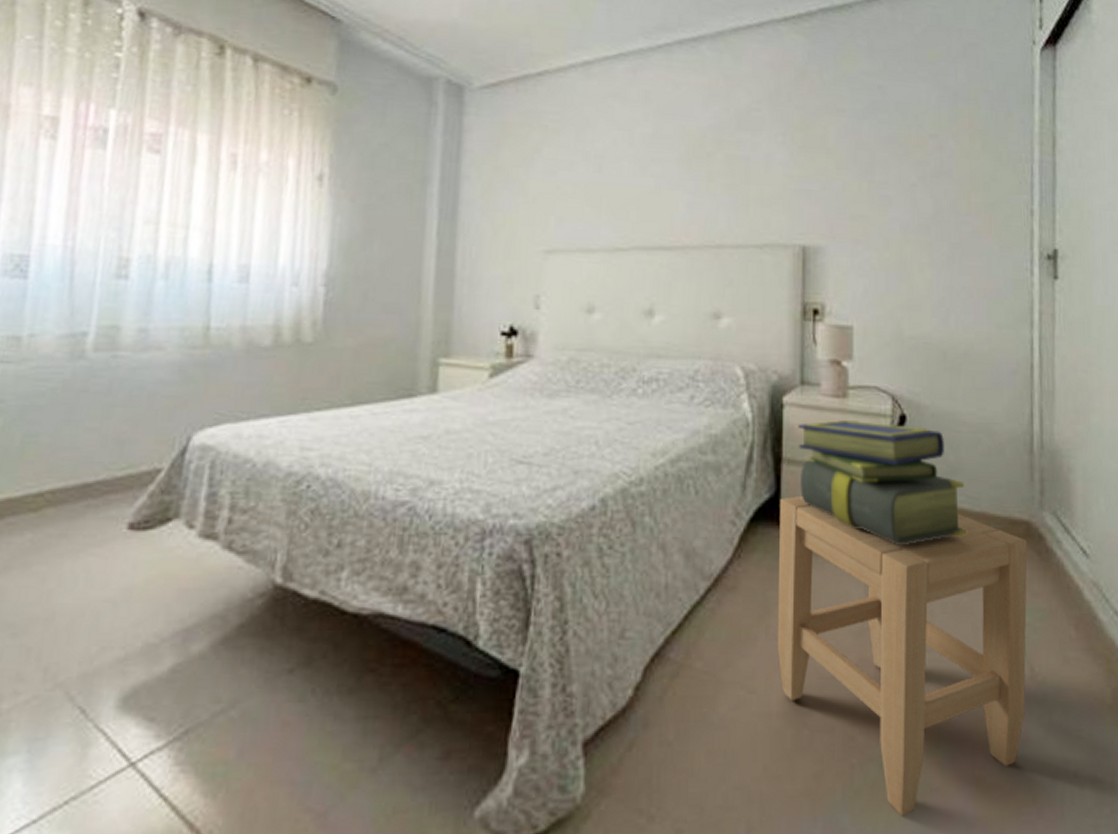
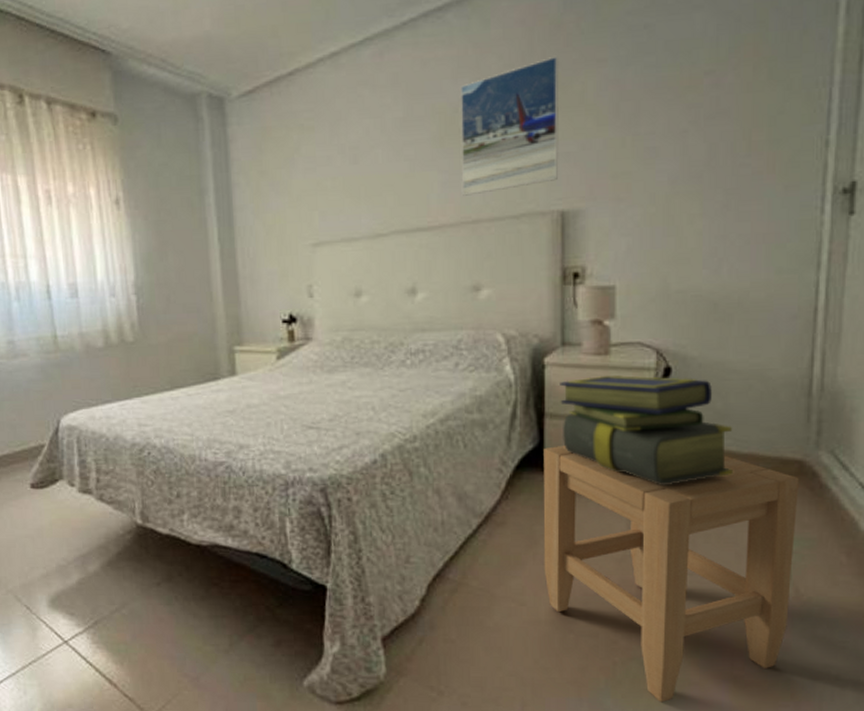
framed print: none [706,99,803,220] -> present [461,55,560,196]

